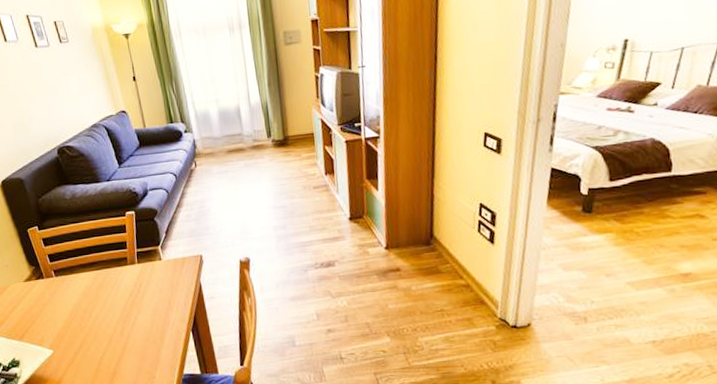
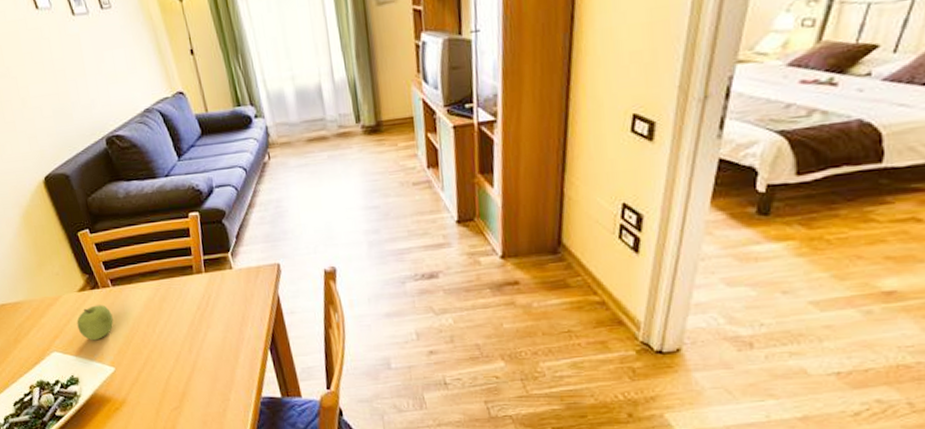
fruit: none [21,293,55,326] -> present [77,305,114,341]

